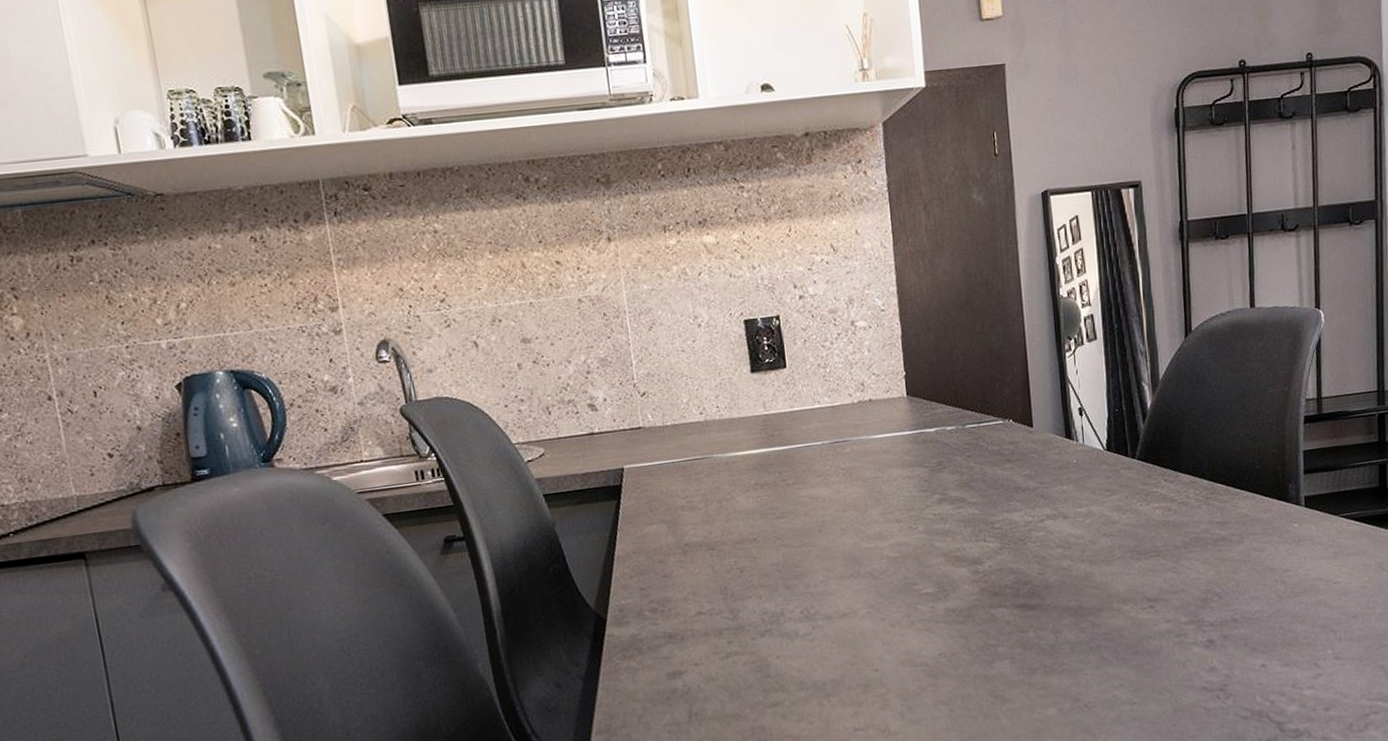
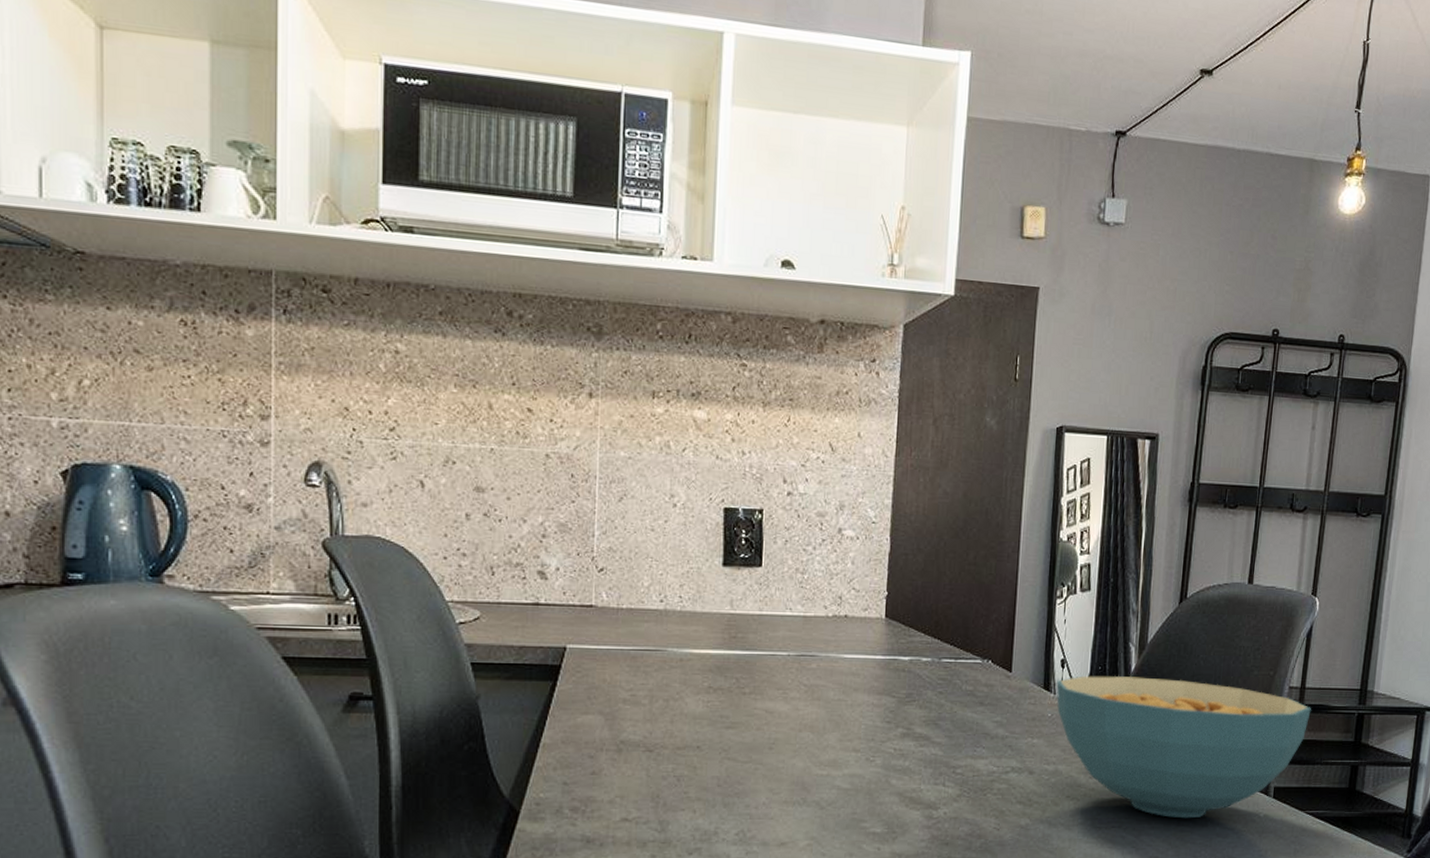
cereal bowl: none [1077,407,1331,540] -> present [1056,675,1311,819]

